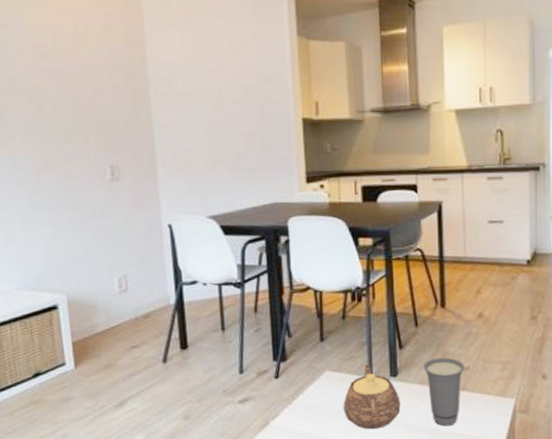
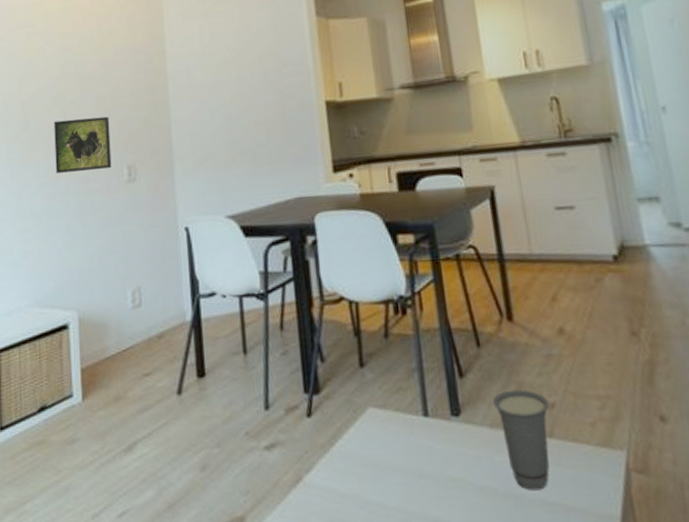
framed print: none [30,117,94,169] -> present [54,116,112,173]
teapot: present [343,364,401,430] -> none [393,398,469,492]

